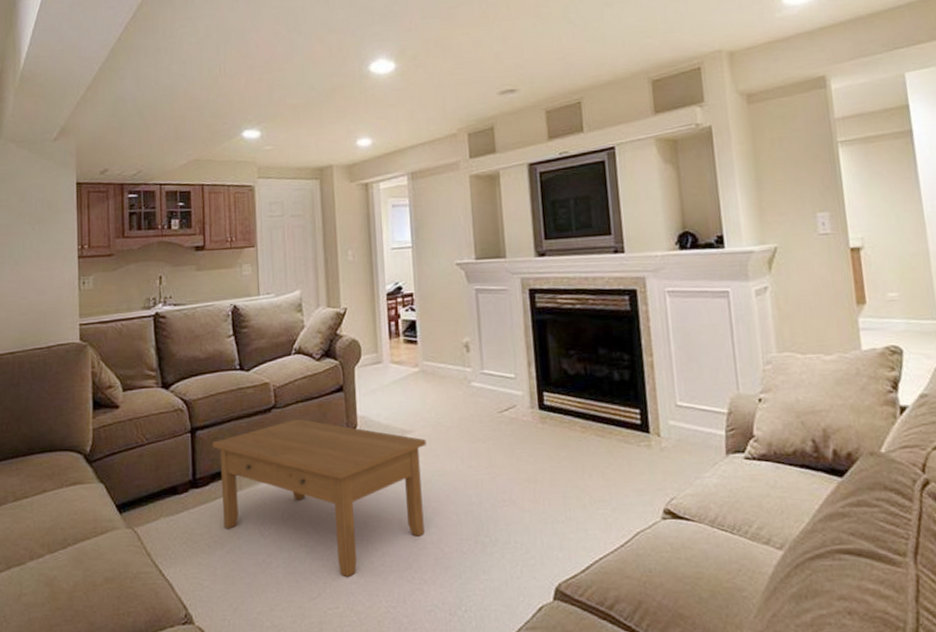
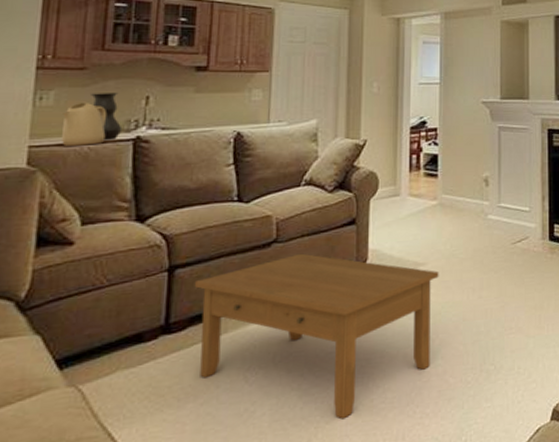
kettle: none [100,284,133,324] -> present [62,102,107,147]
vase: none [119,275,145,317] -> present [91,93,123,141]

